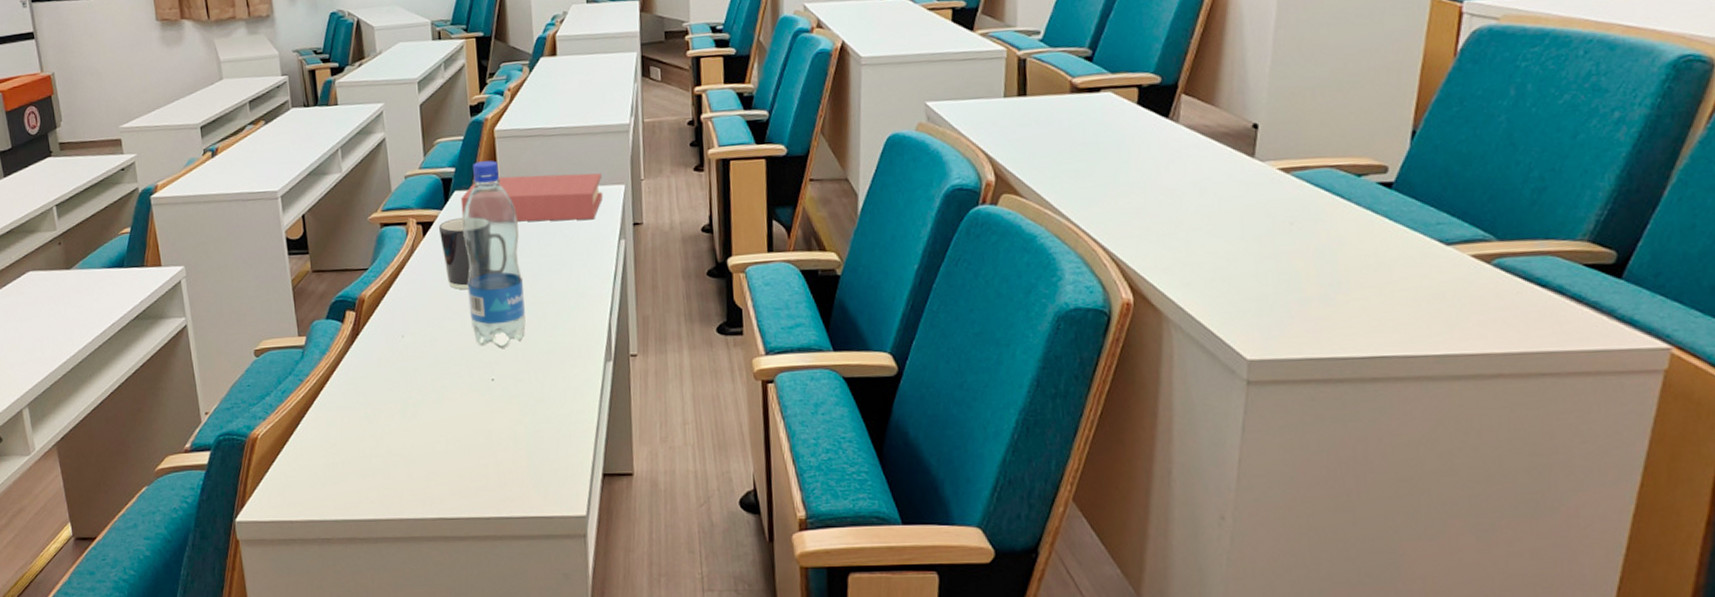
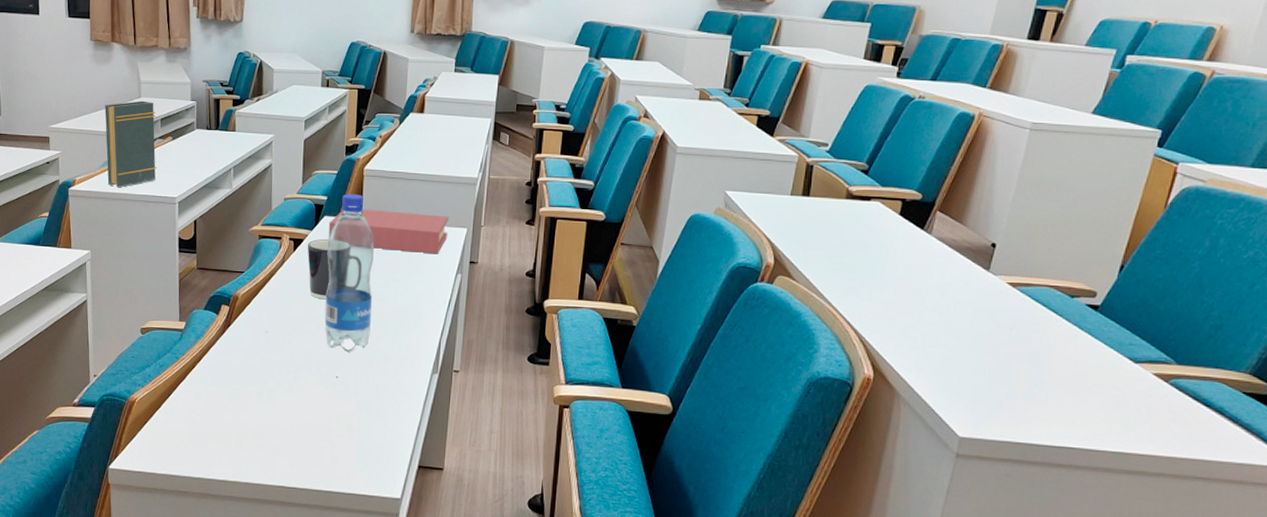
book: none [182,82,251,189] -> present [105,101,157,188]

